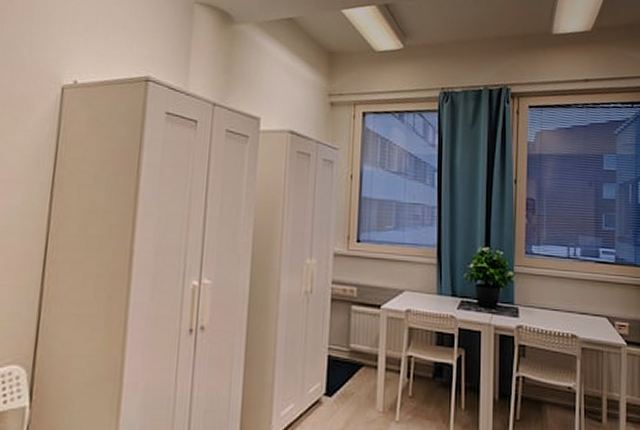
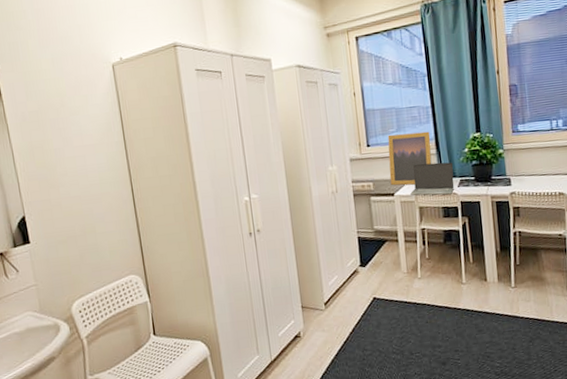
picture frame: none [378,232,433,298] -> present [387,131,432,186]
laptop: none [400,273,454,318] -> present [410,162,455,196]

